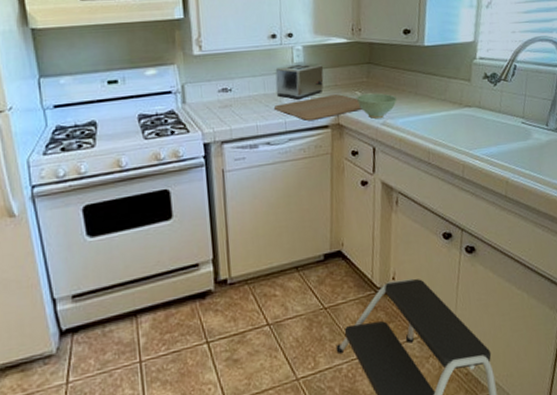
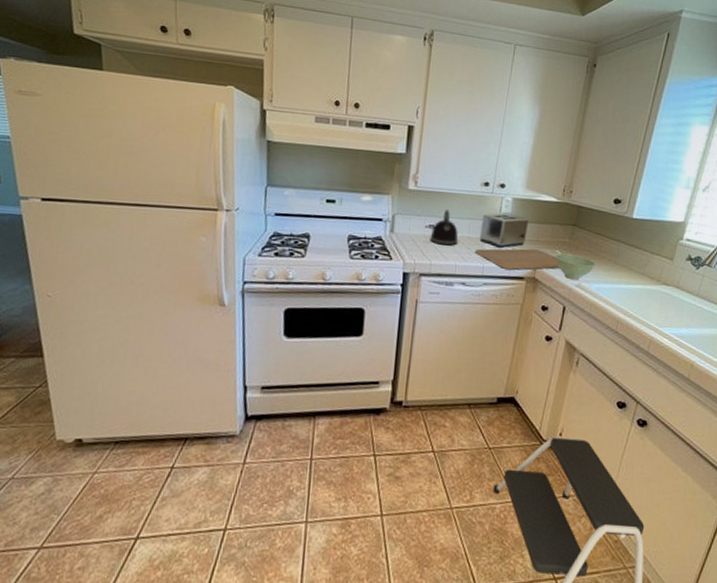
kettle: none [225,70,255,108] -> present [430,210,459,246]

